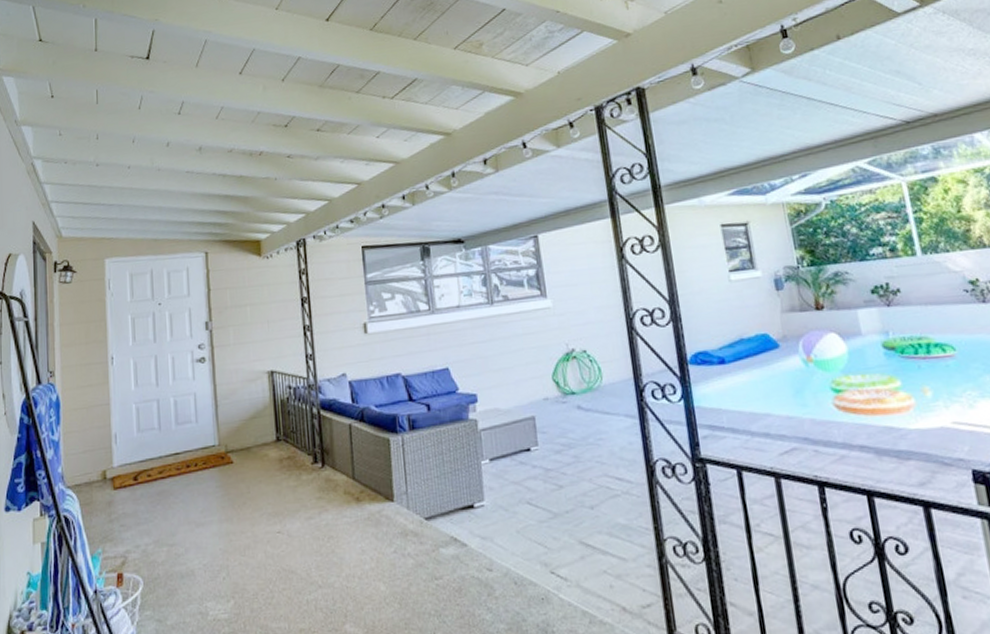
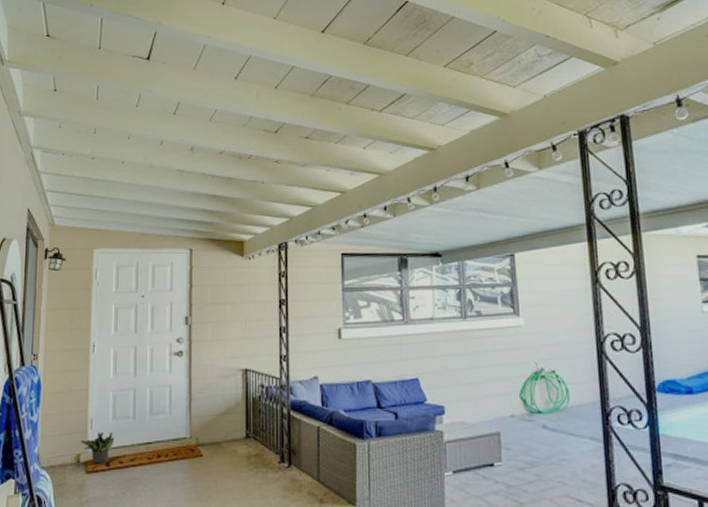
potted plant: none [105,445,140,479] -> present [80,431,114,464]

